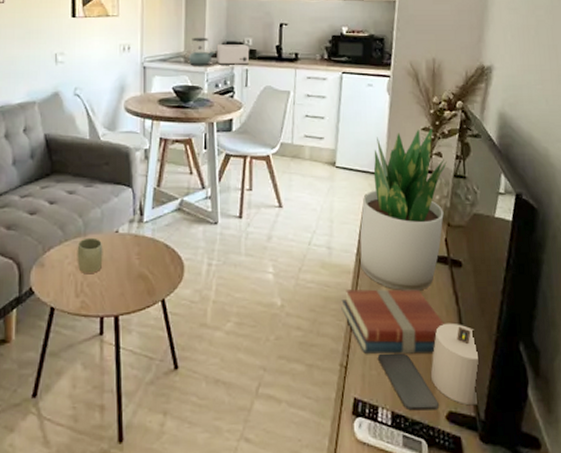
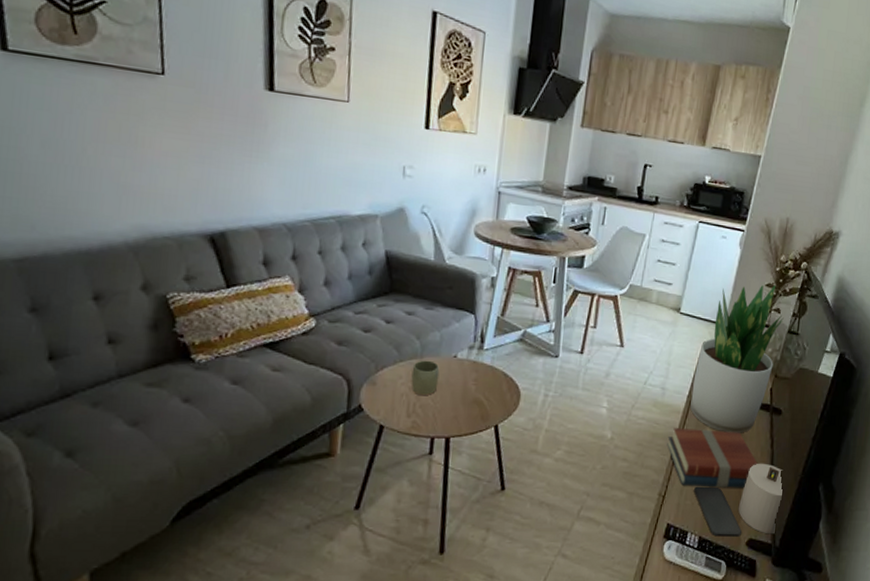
kettle: present [188,37,216,66] -> none [546,167,576,199]
toaster: present [216,44,250,66] -> none [575,178,611,204]

